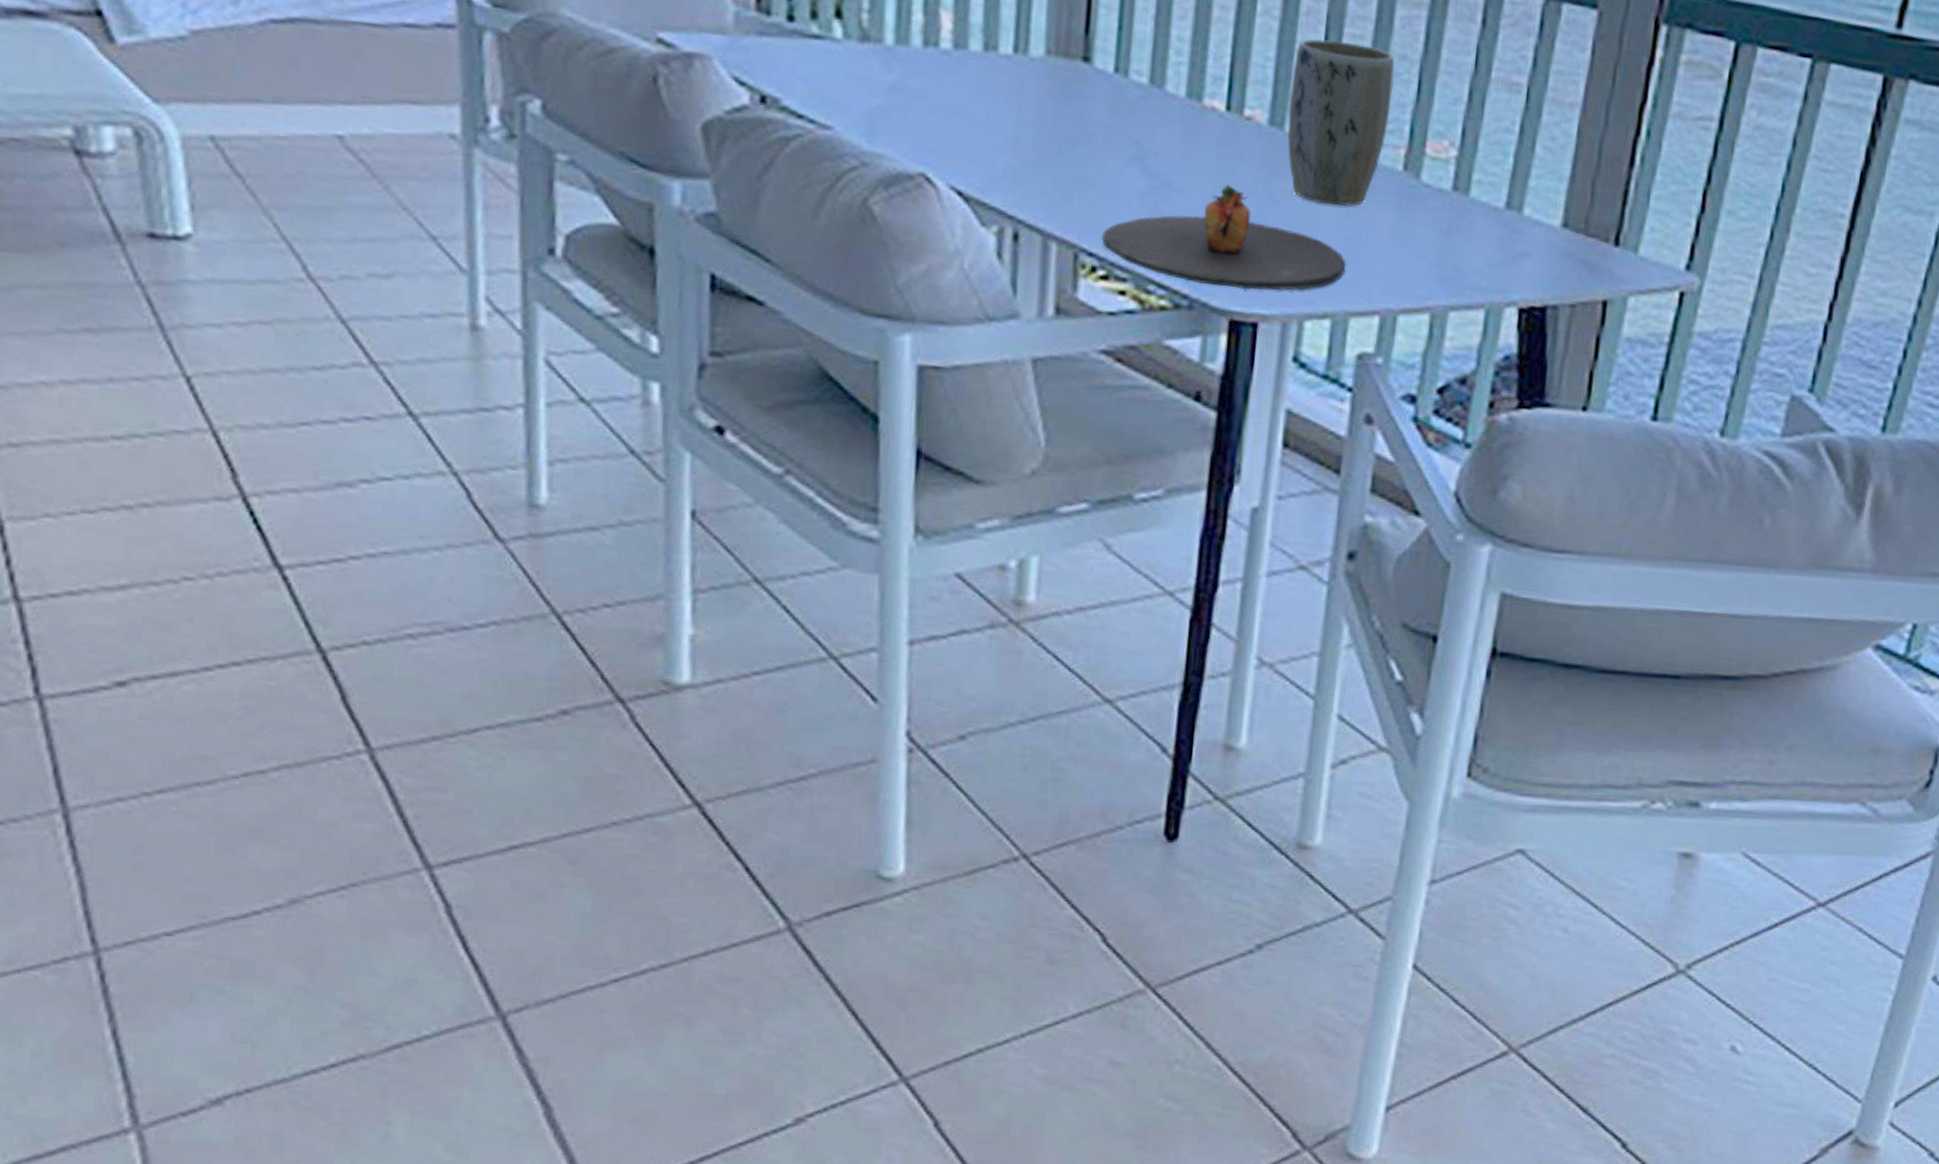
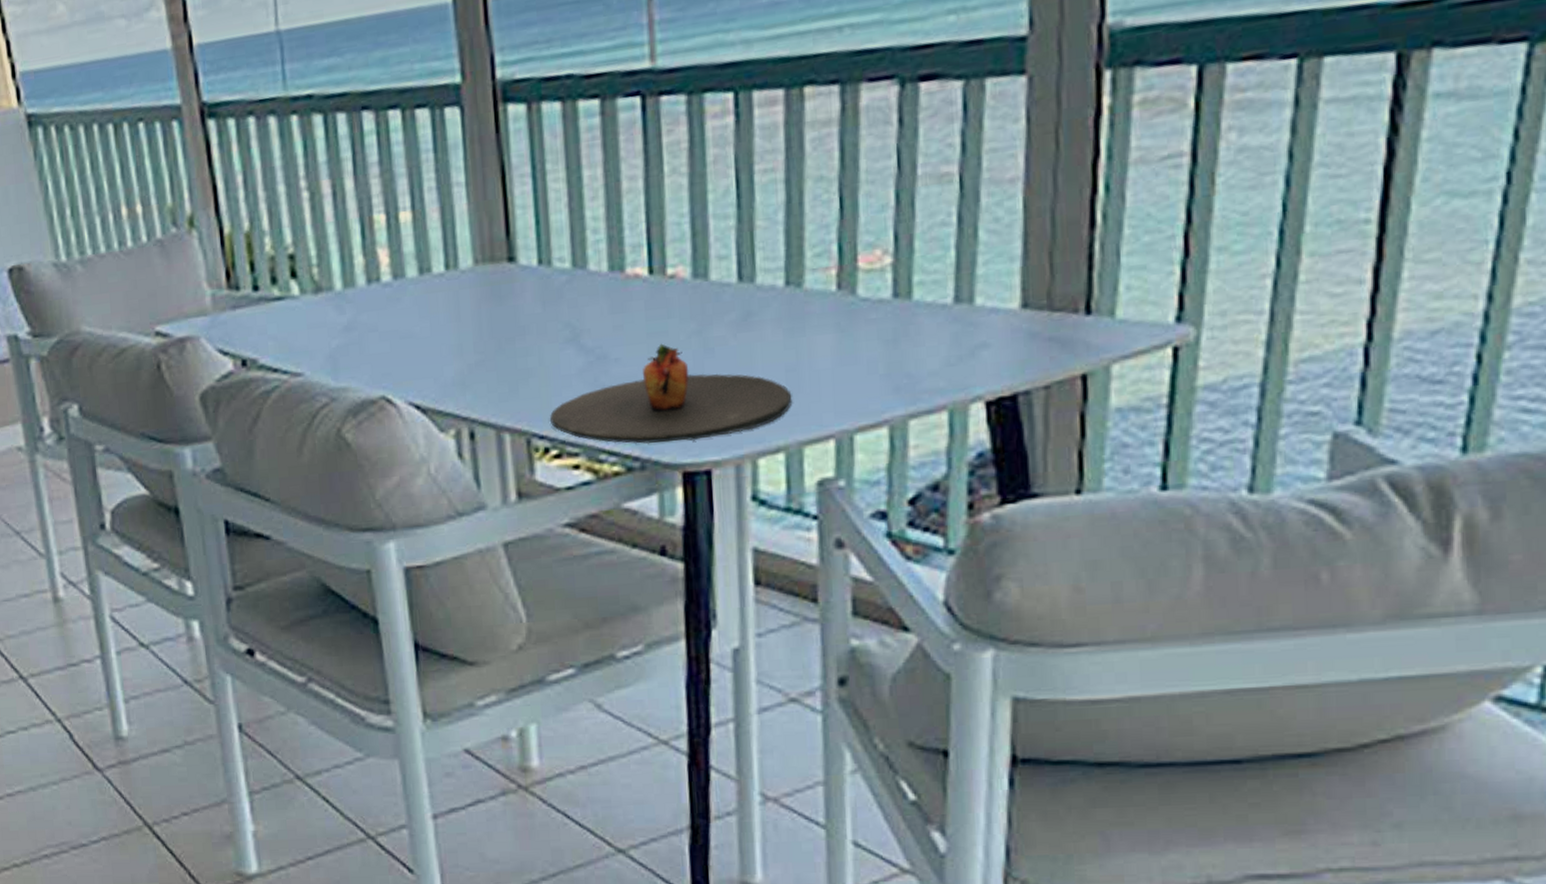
plant pot: present [1287,39,1395,206] -> none [708,176,815,343]

